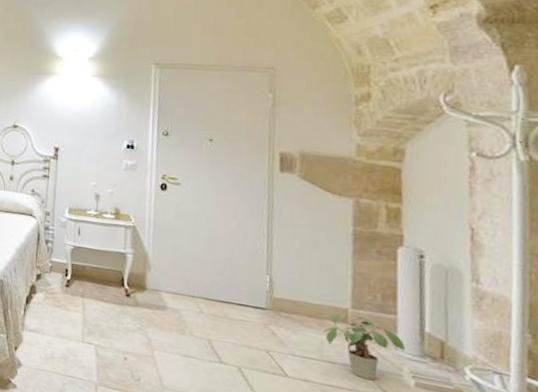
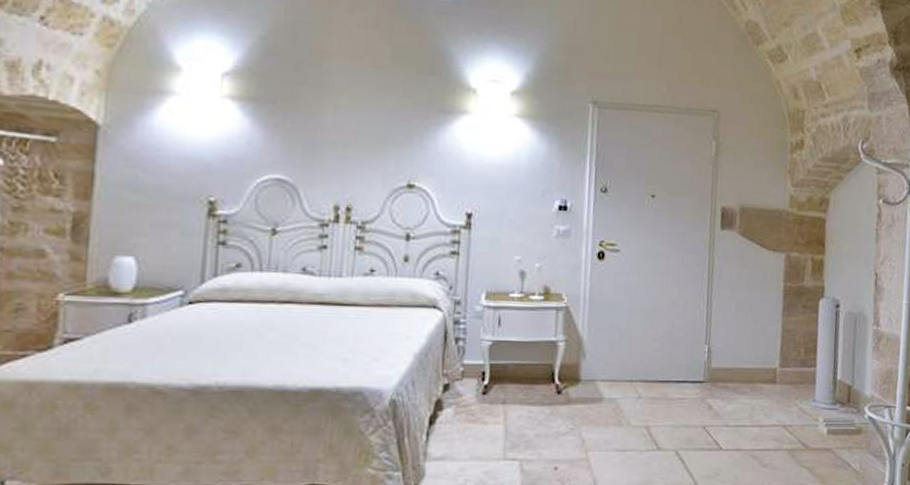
potted plant: present [323,313,406,380] -> none [754,374,822,435]

